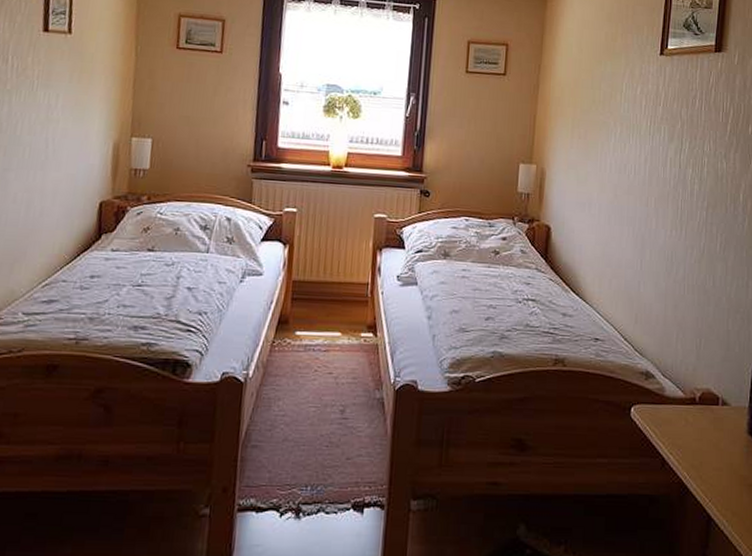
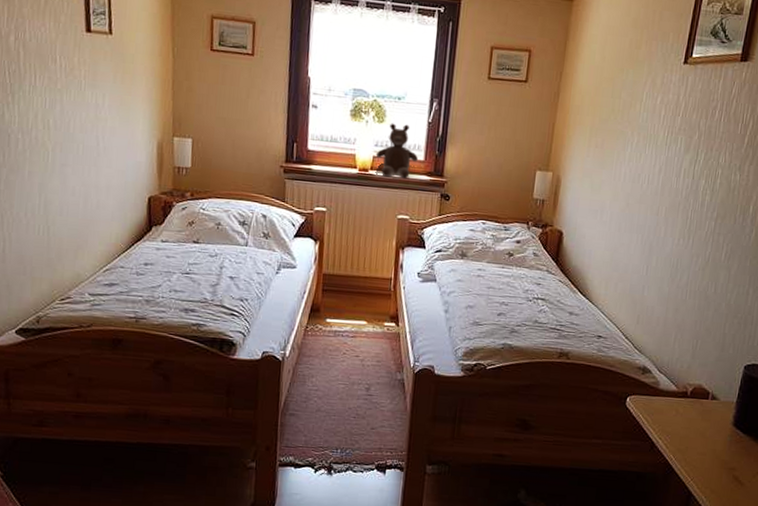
teddy bear: none [350,118,396,174] -> present [375,123,419,178]

